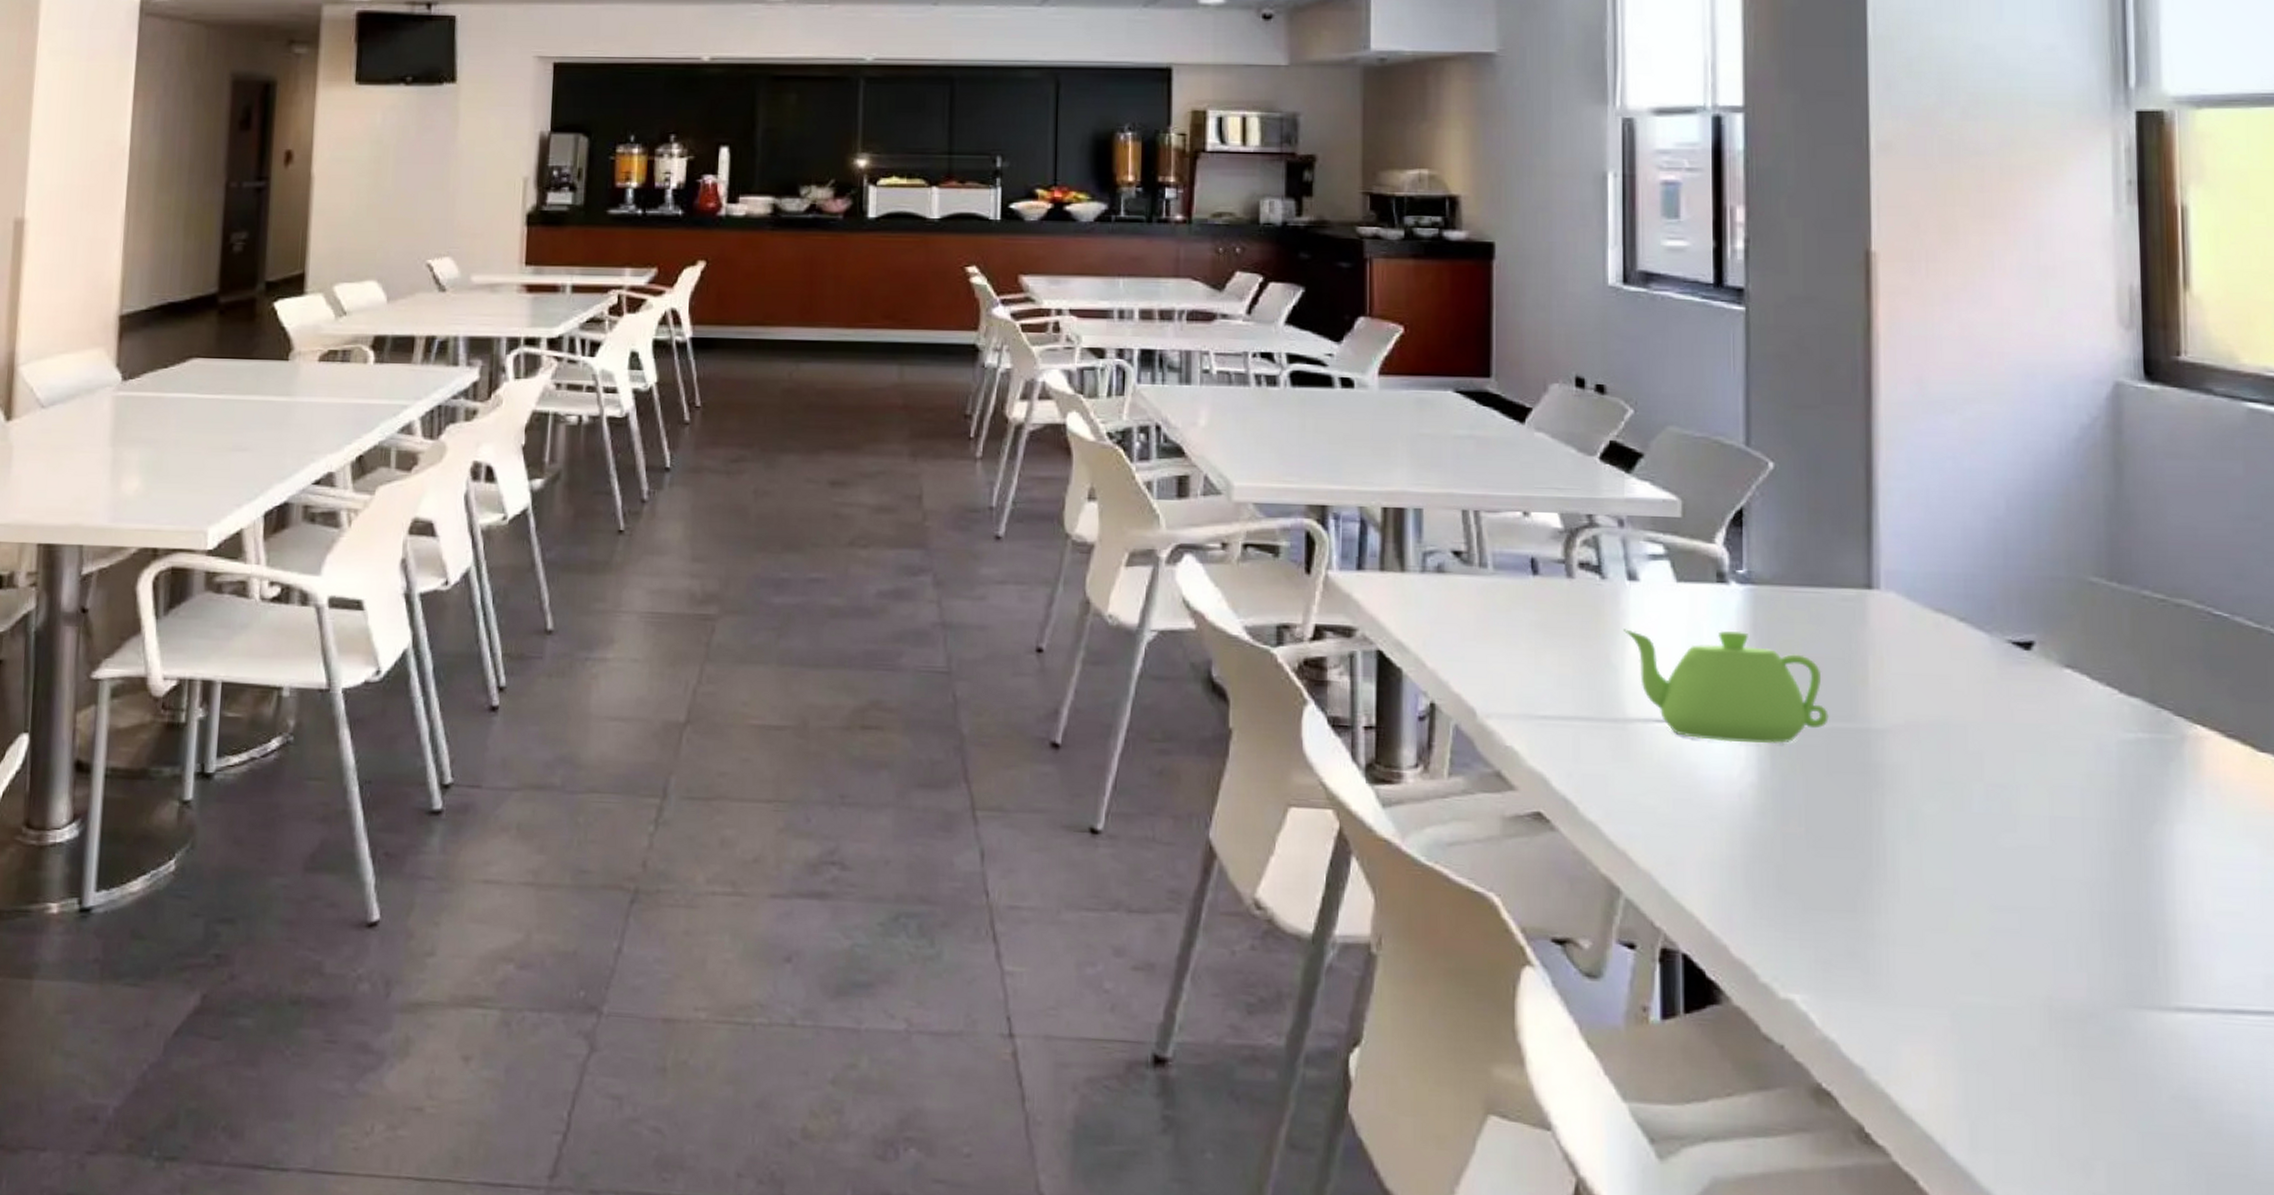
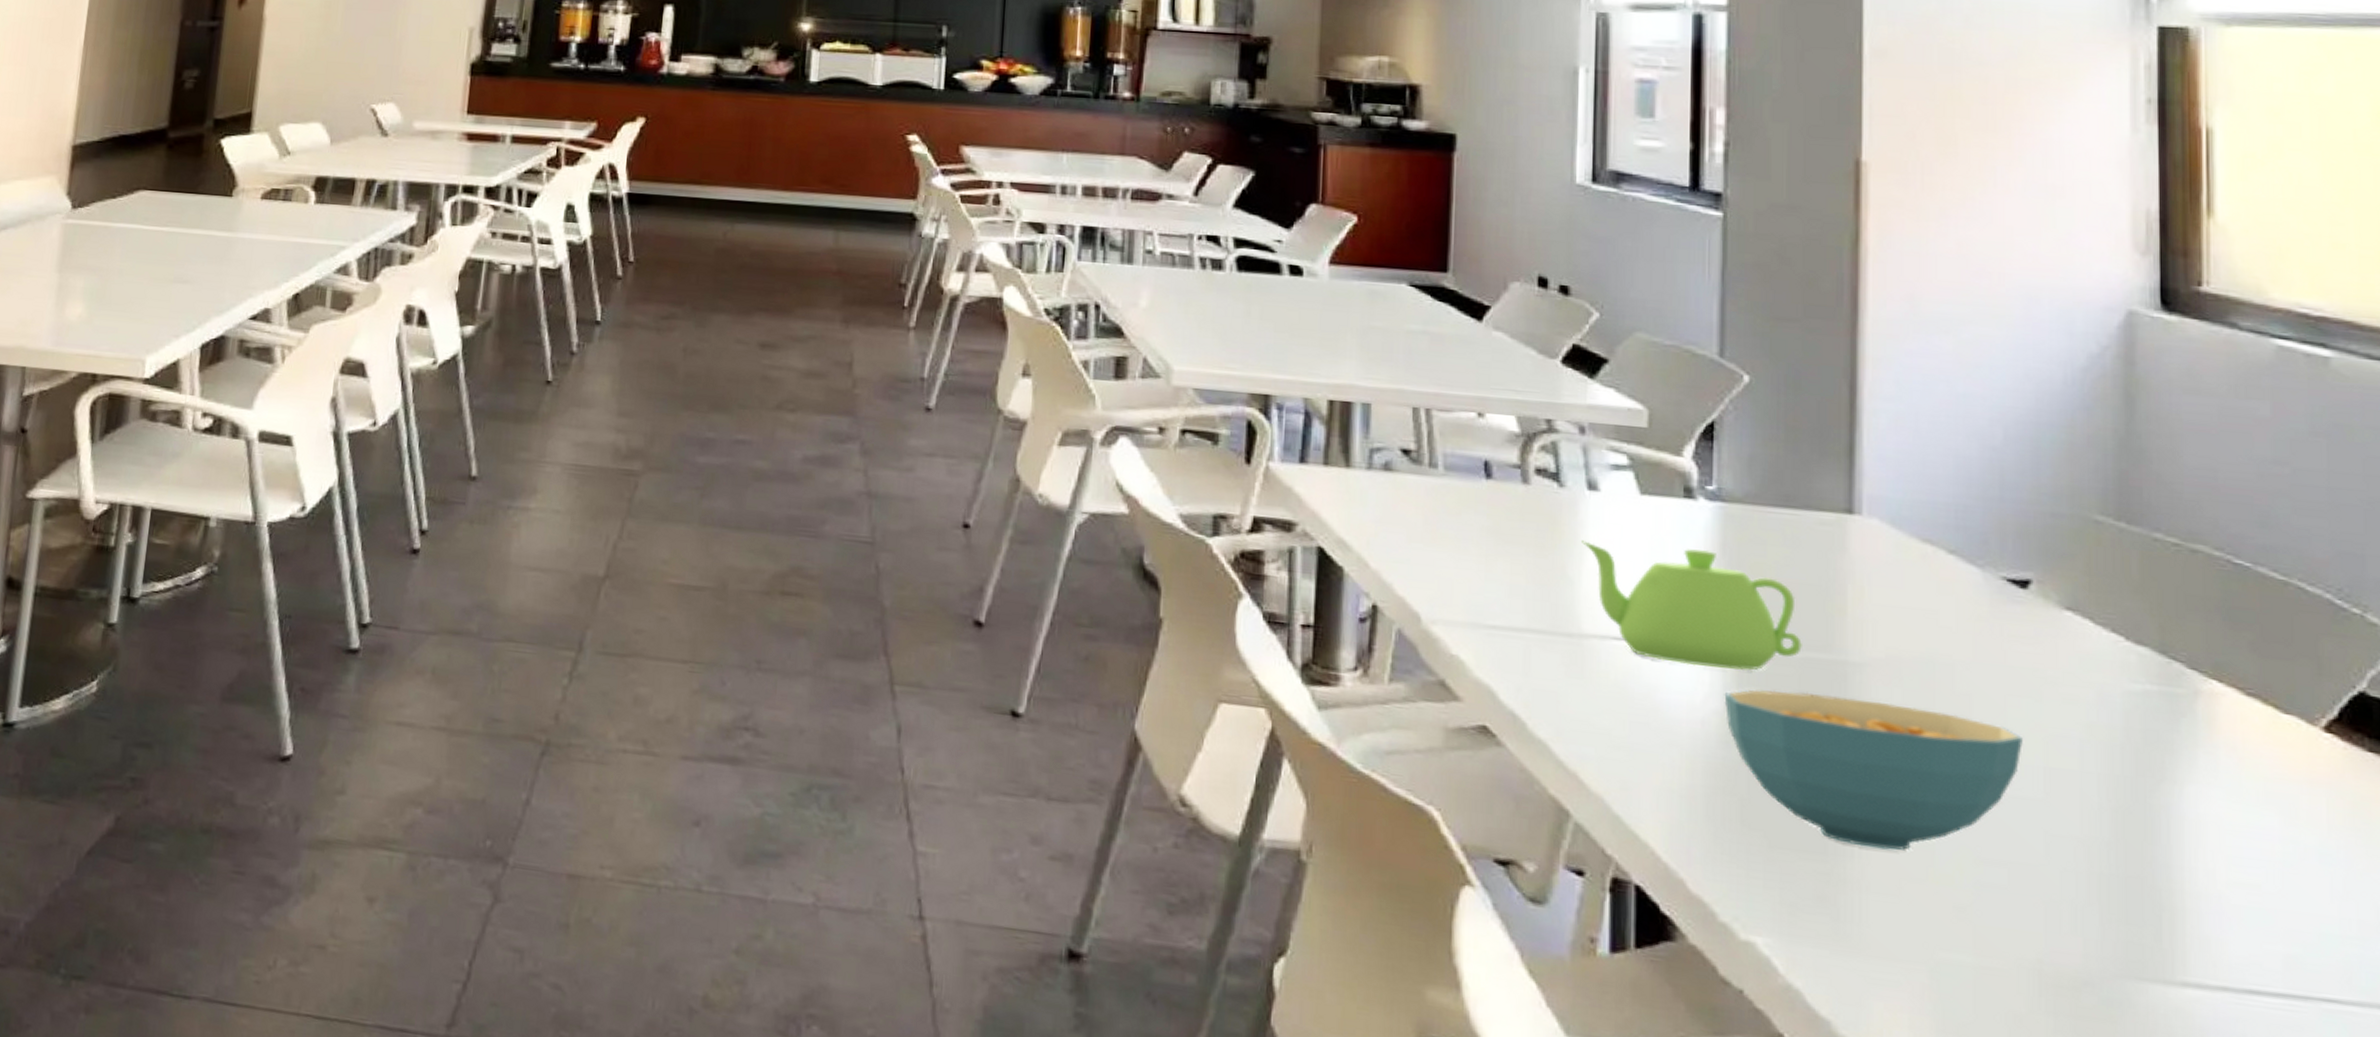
cereal bowl: none [1759,760,2030,904] -> present [1724,689,2023,851]

